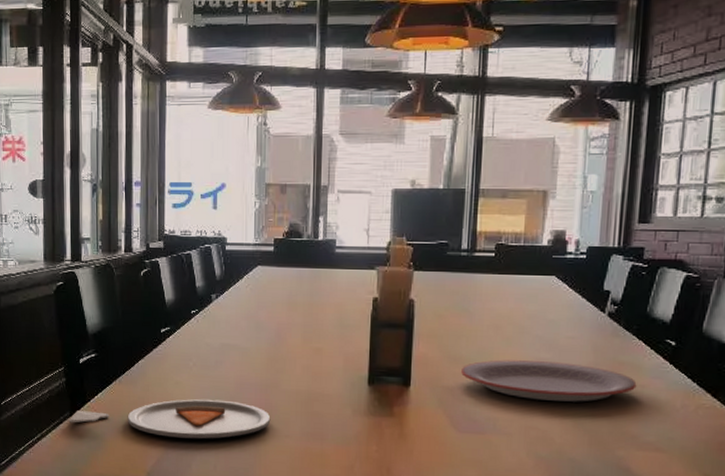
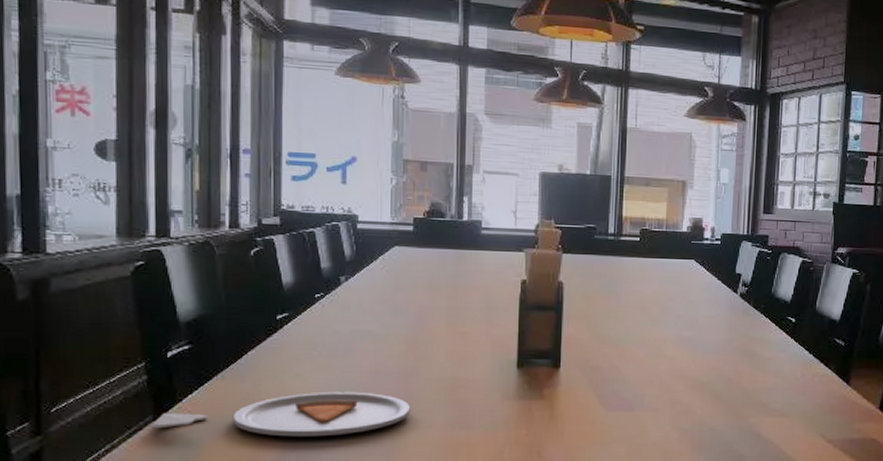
plate: present [461,360,637,402] -> none [610,339,765,376]

